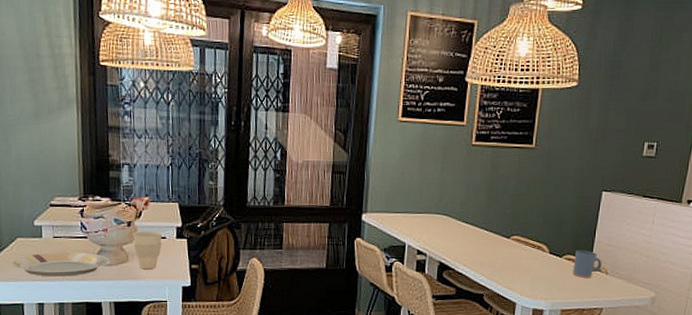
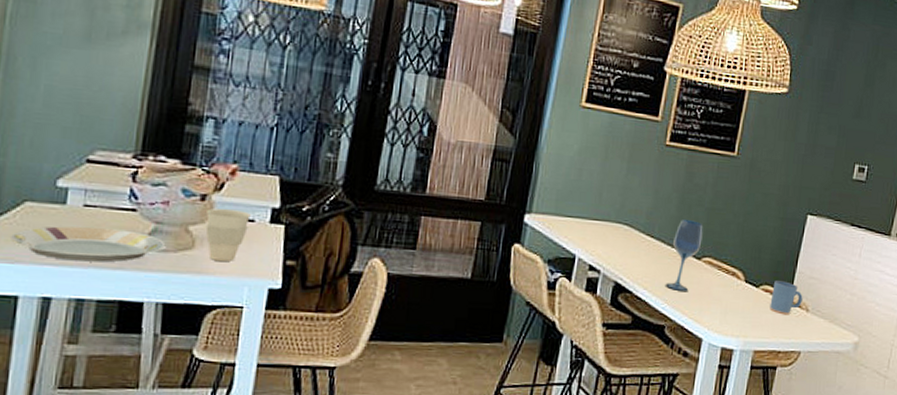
wineglass: none [481,205,510,265] -> present [665,218,703,291]

